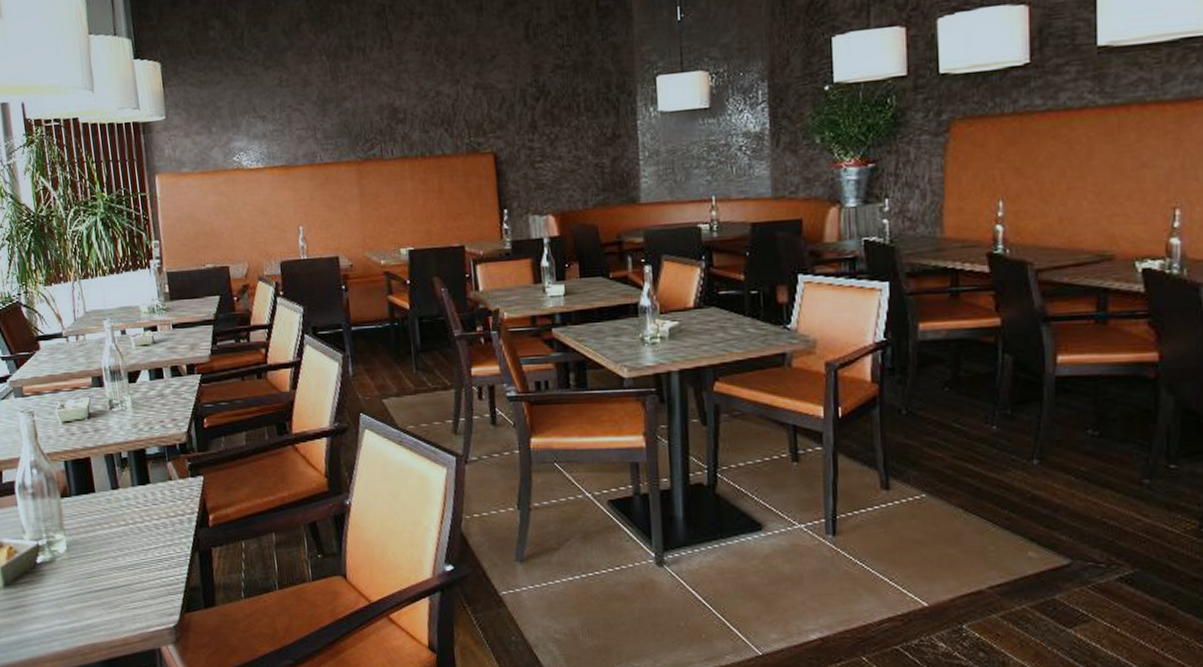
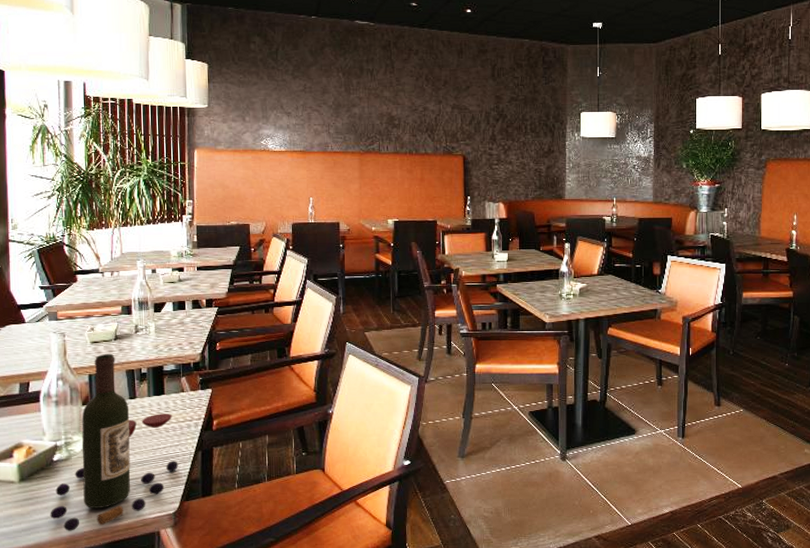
wine bottle: none [40,435,174,646] -> present [50,354,178,531]

